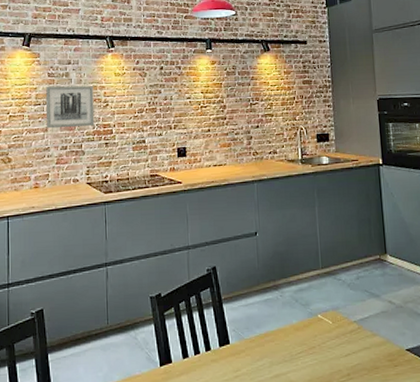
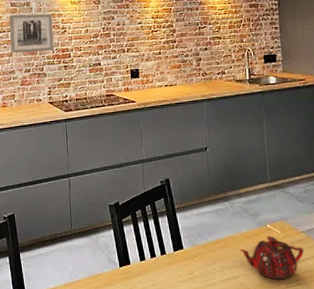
teapot: none [289,326,356,375] -> present [240,236,304,280]

